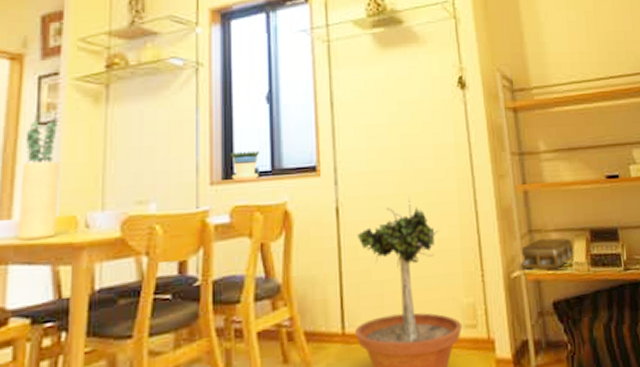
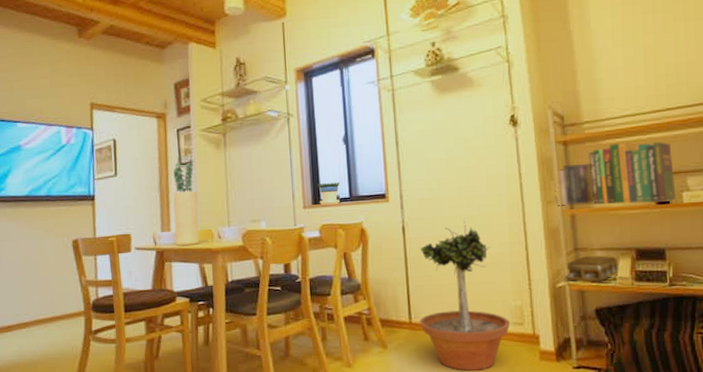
books: none [505,132,547,181] -> present [554,163,594,206]
books: none [538,111,624,179] -> present [588,142,676,205]

